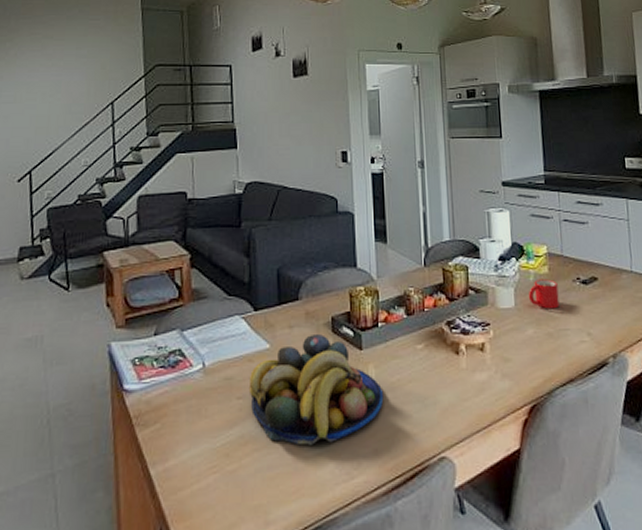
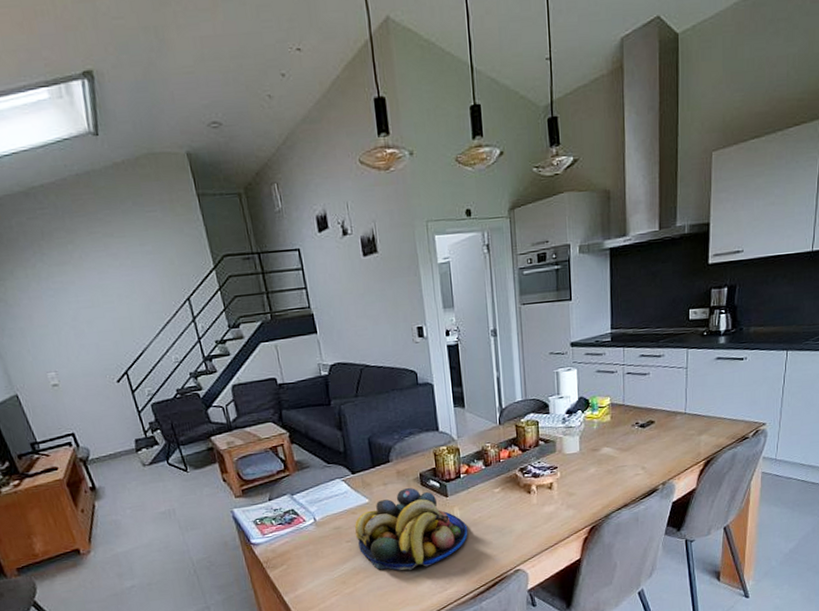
mug: present [528,279,560,309] -> none [591,426,619,451]

